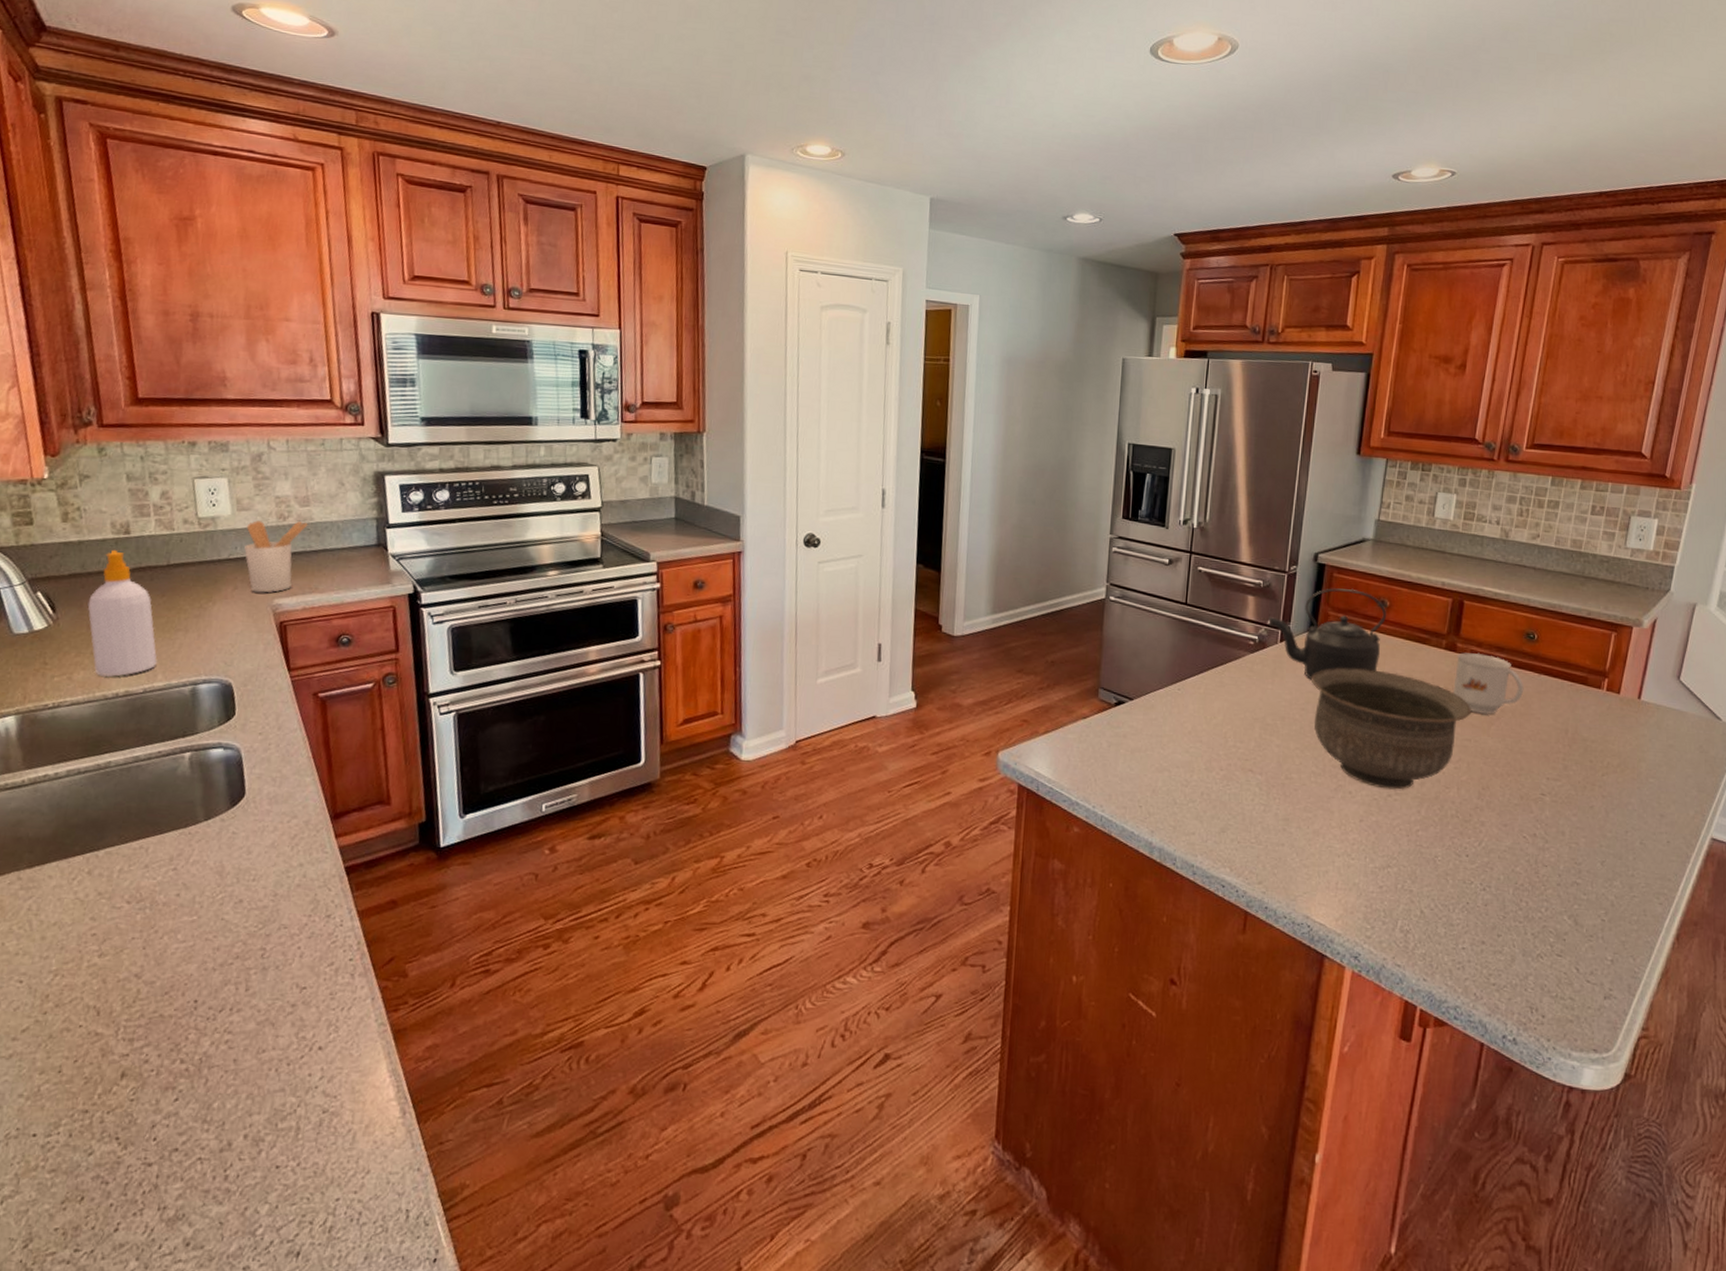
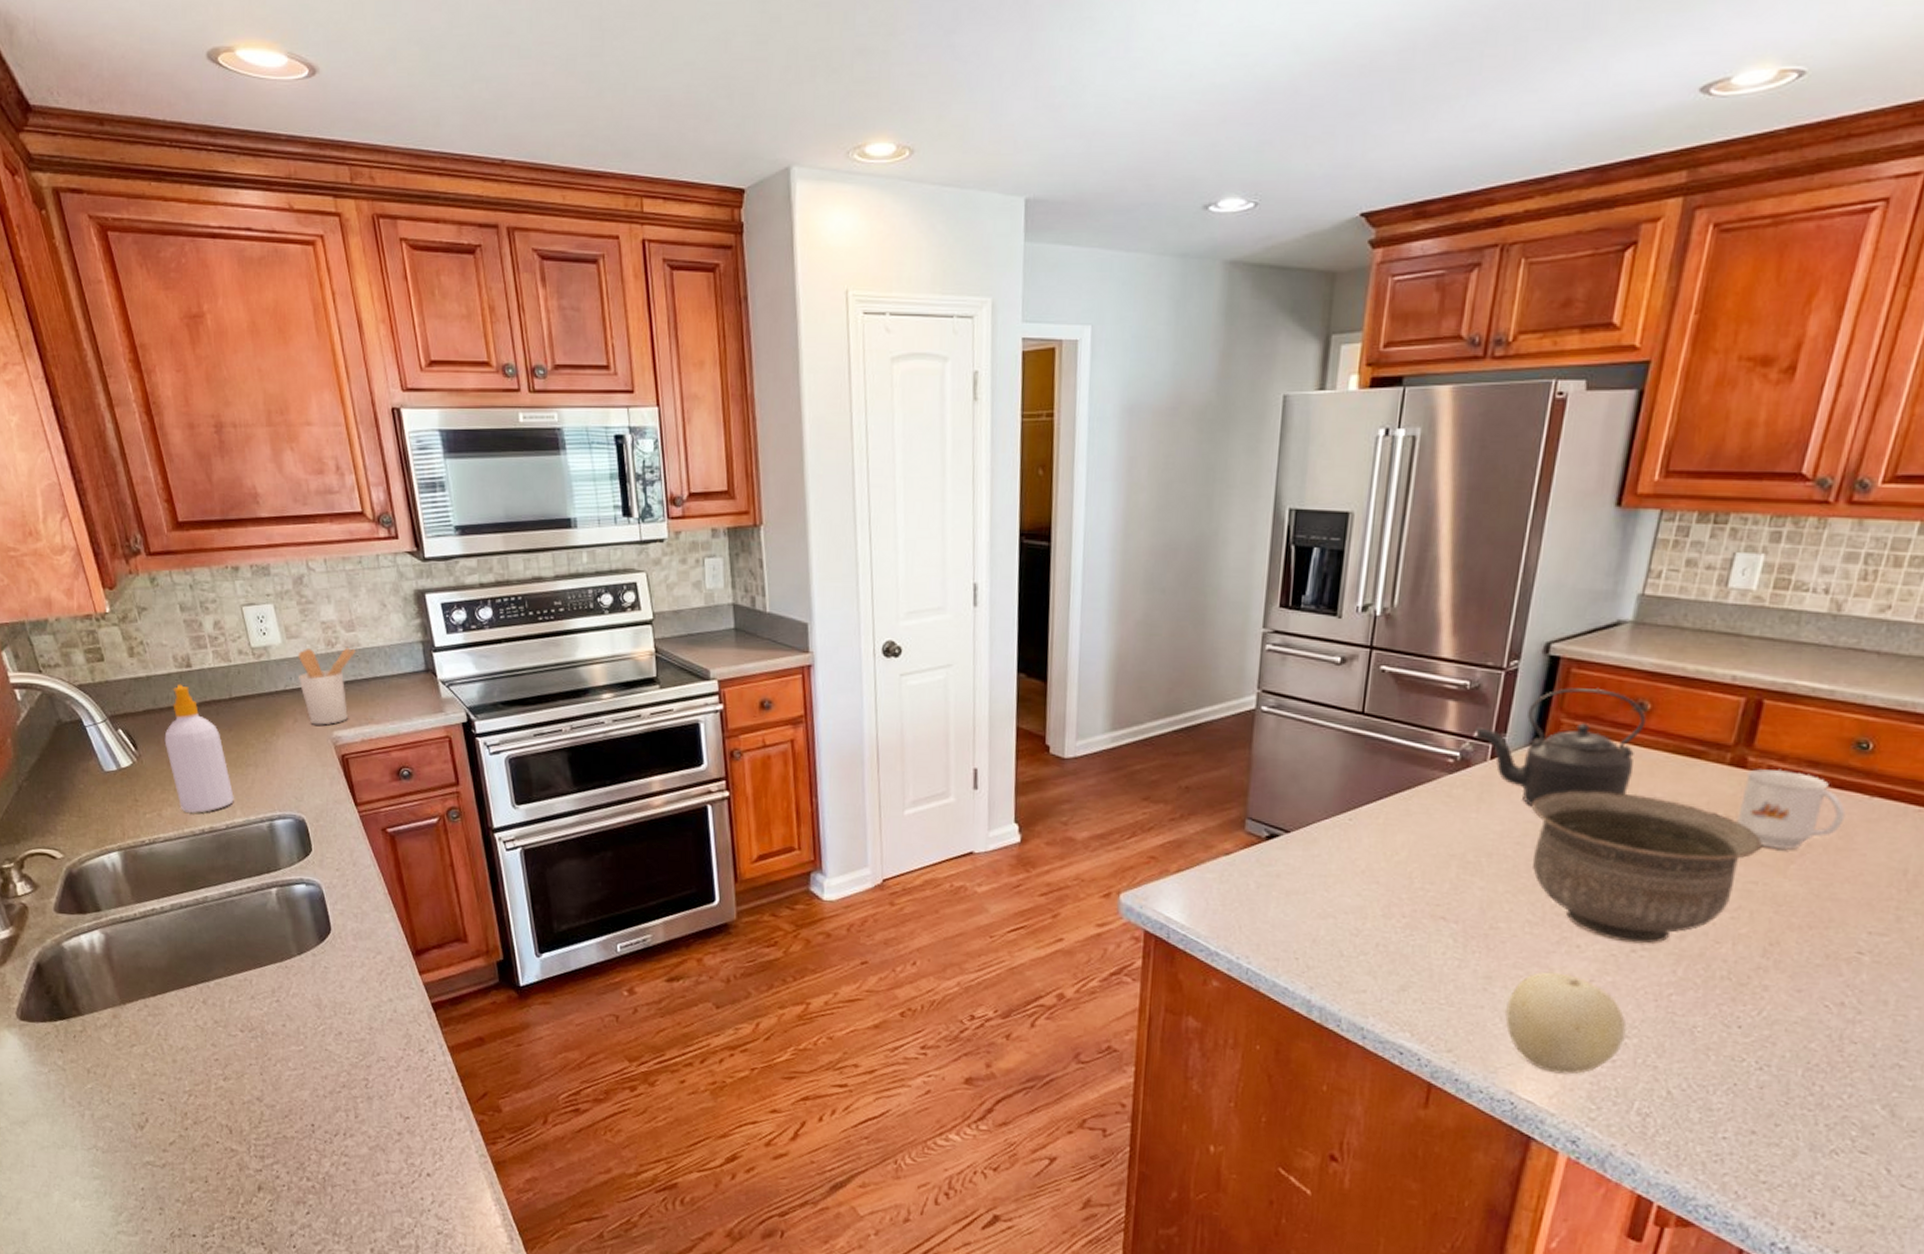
fruit: none [1300,813,1388,900] -> present [1505,971,1627,1074]

